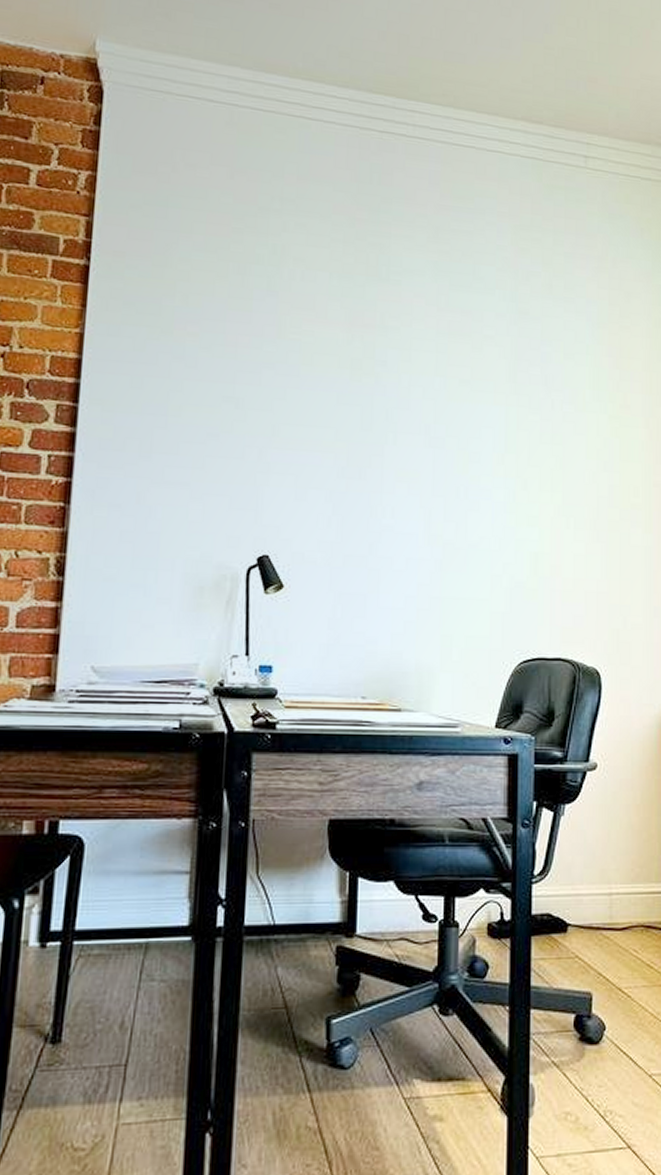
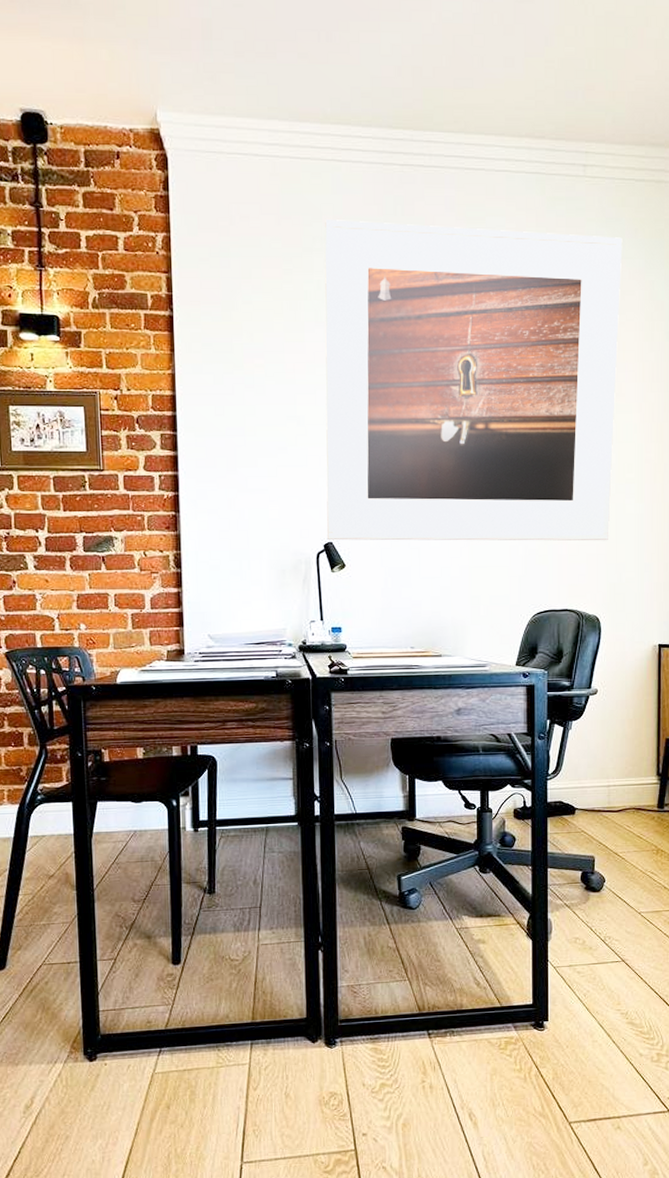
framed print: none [261,179,627,577] -> present [324,220,623,541]

